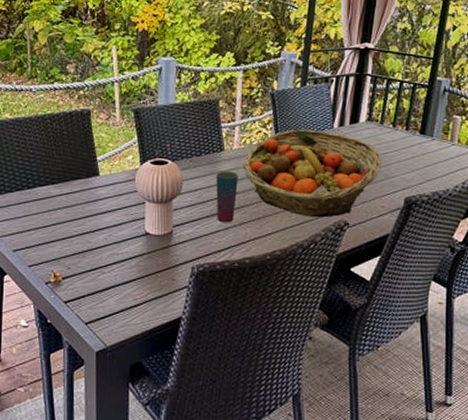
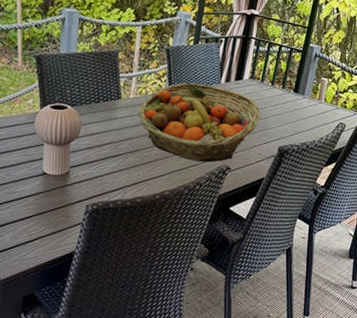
cup: present [216,171,238,223] -> none [112,117,133,165]

